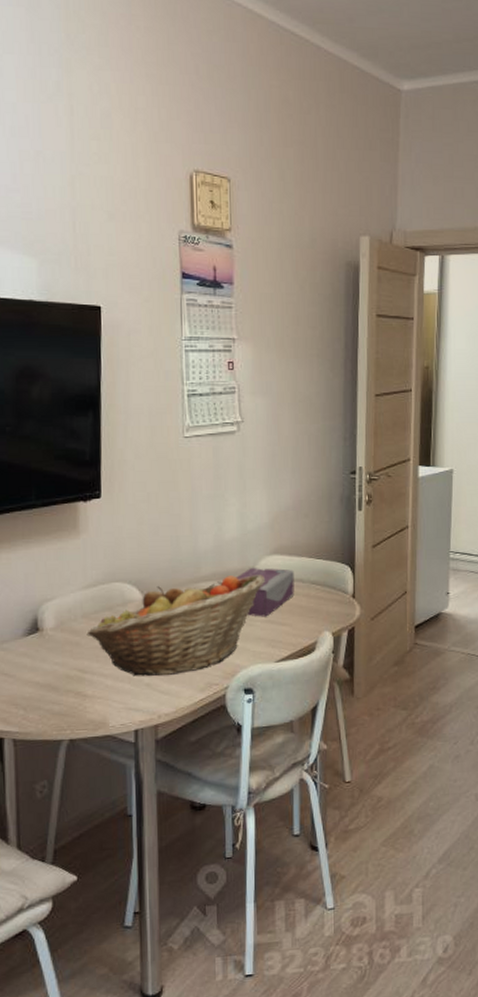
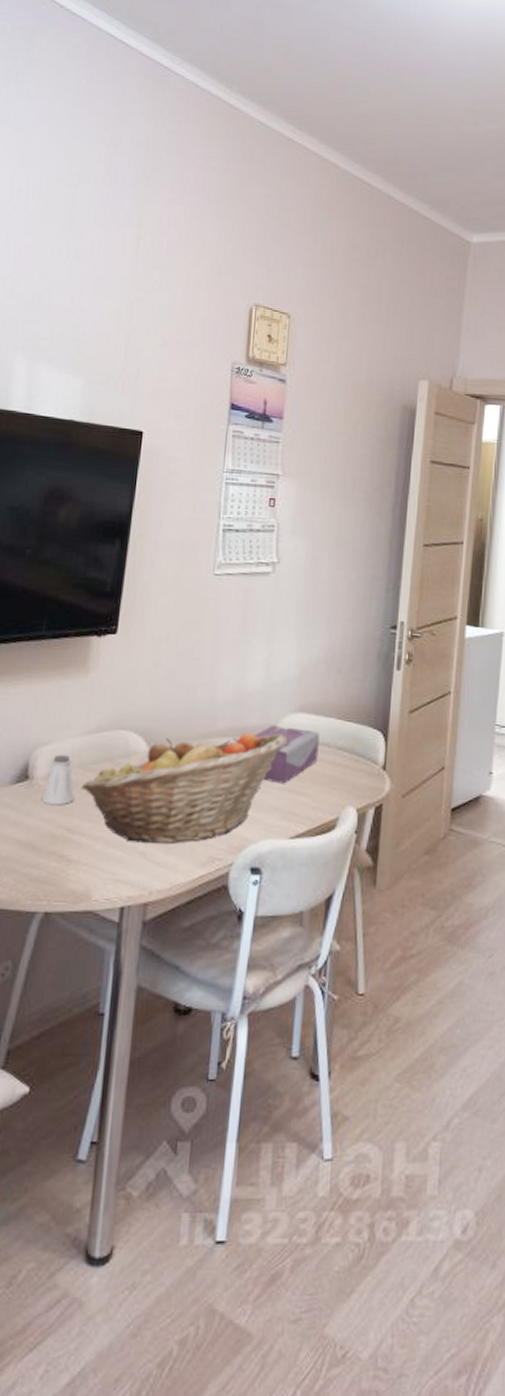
saltshaker: none [53,607,83,651] -> present [41,754,75,806]

